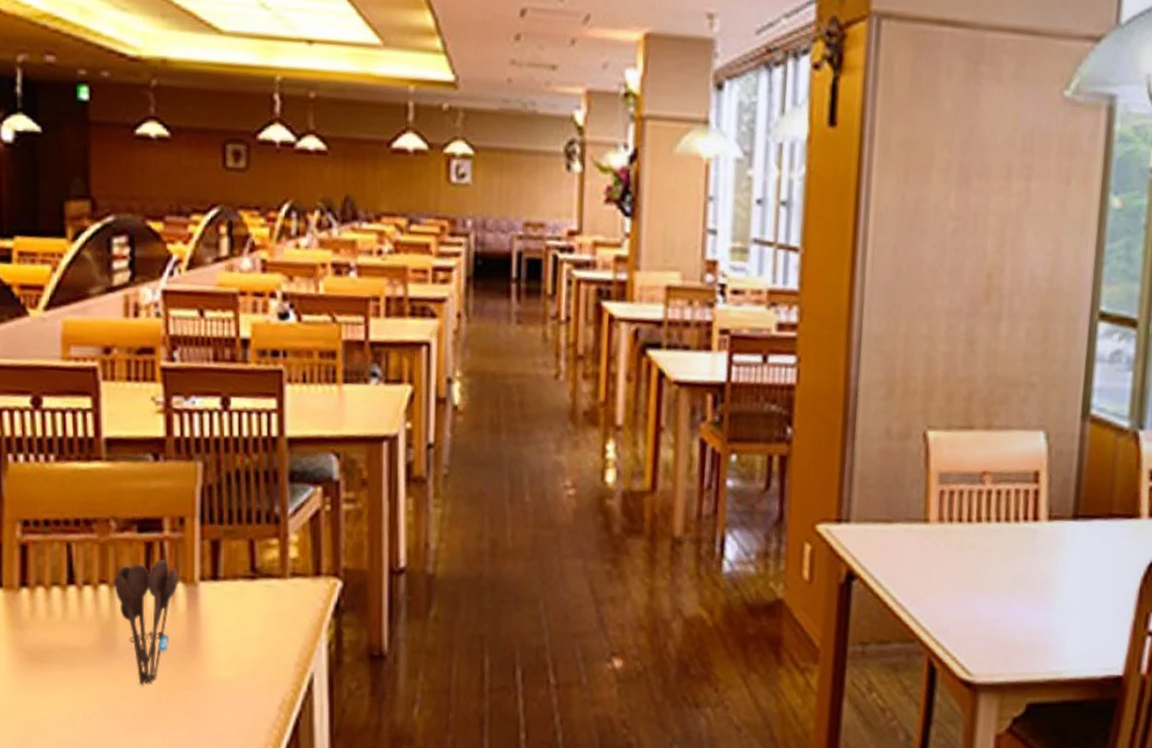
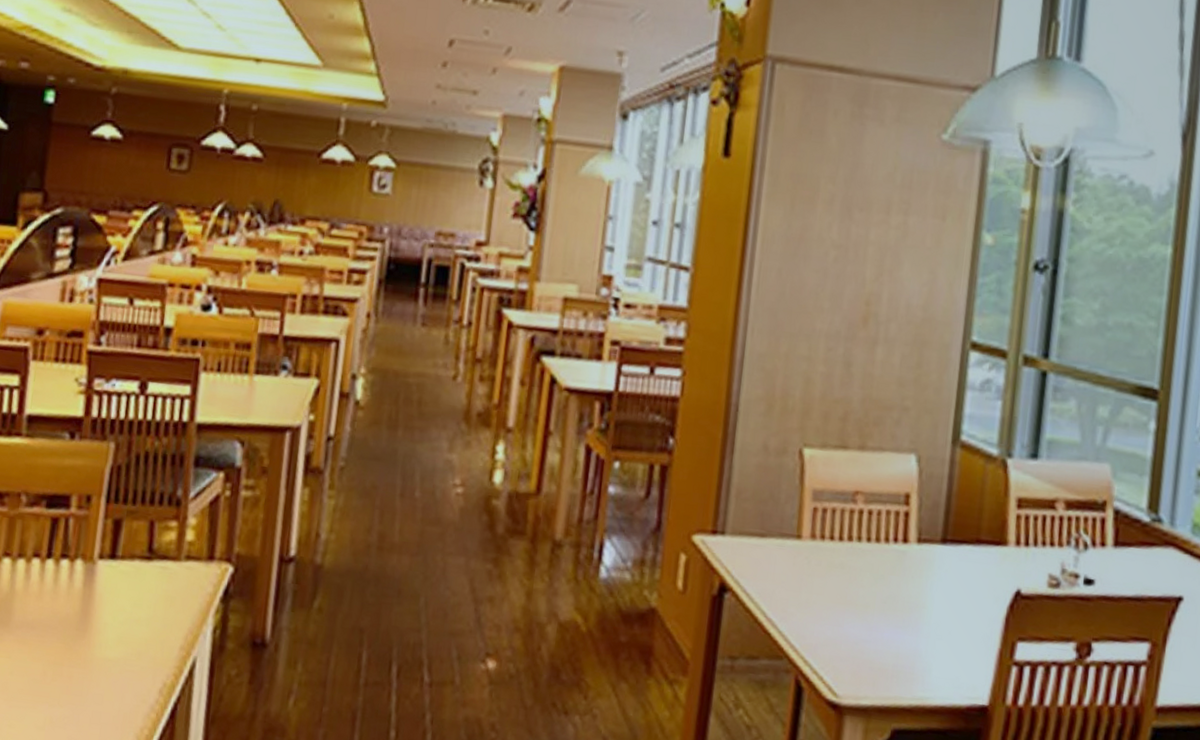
utensil holder: present [113,559,179,686] -> none [16,536,79,662]

